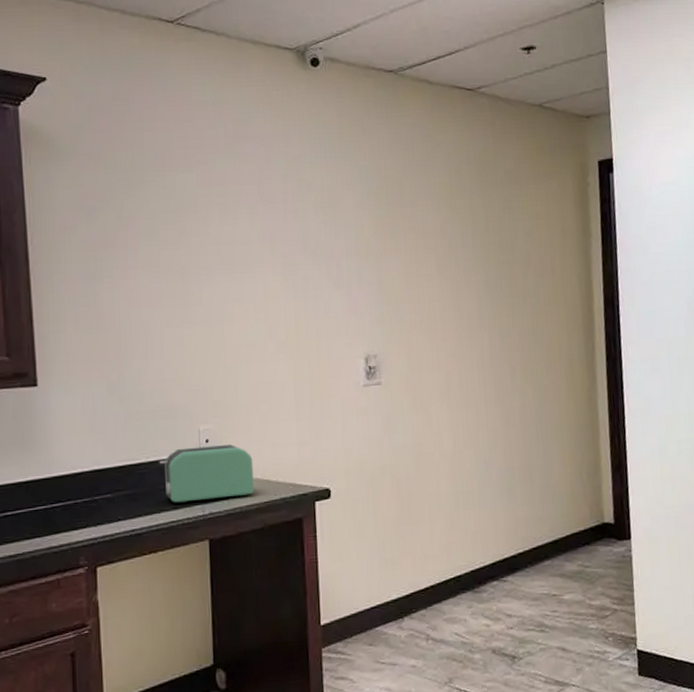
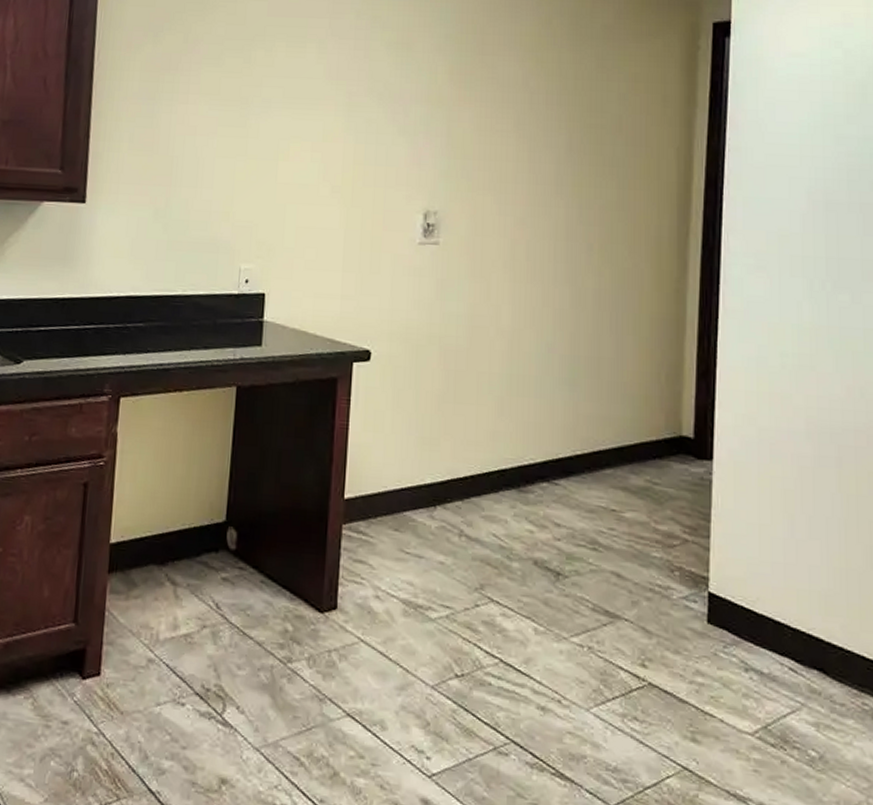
toaster: present [159,444,255,504] -> none [196,285,292,346]

